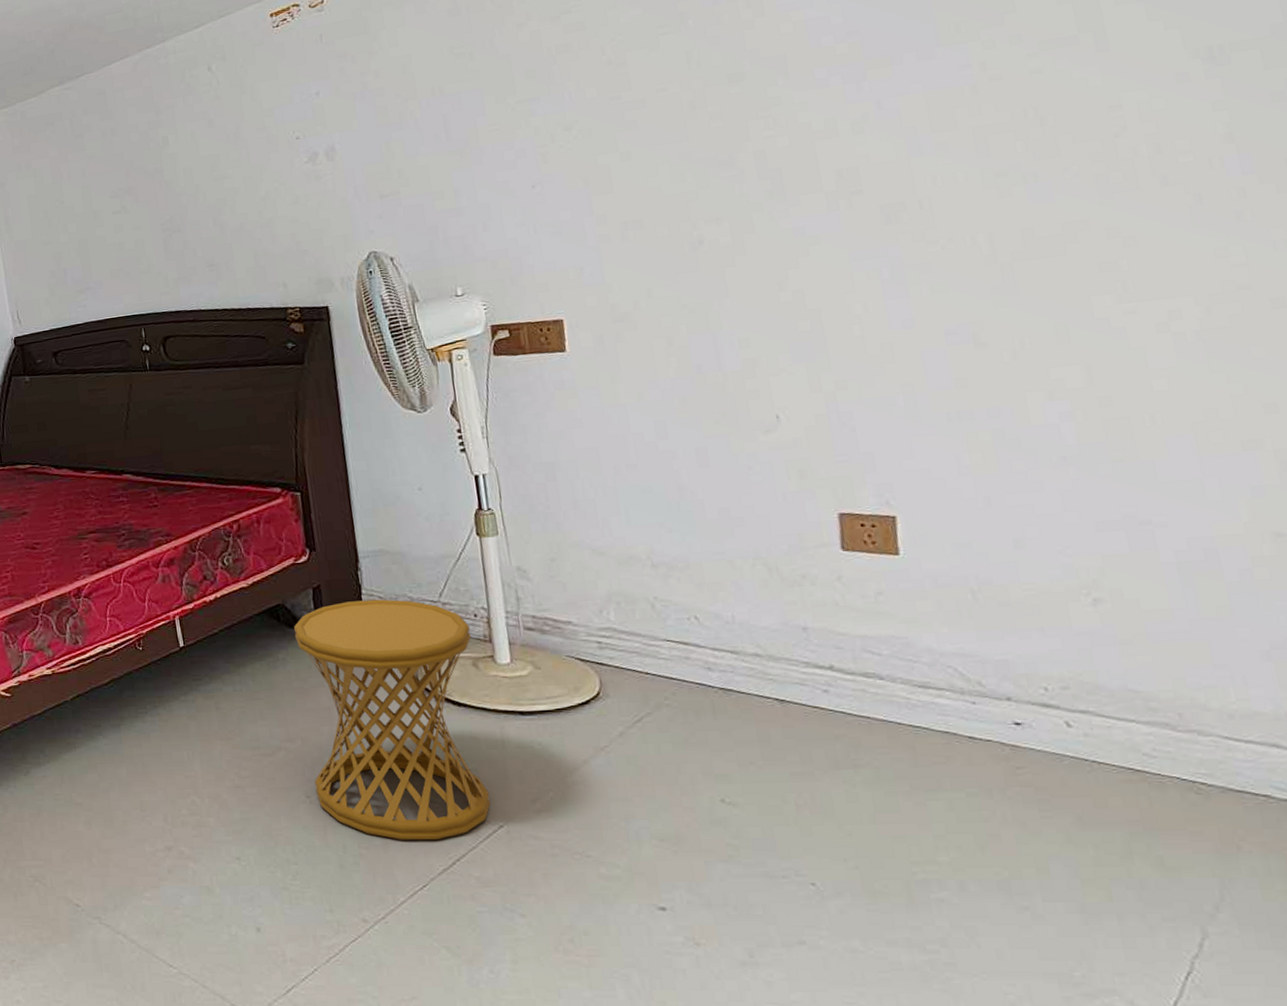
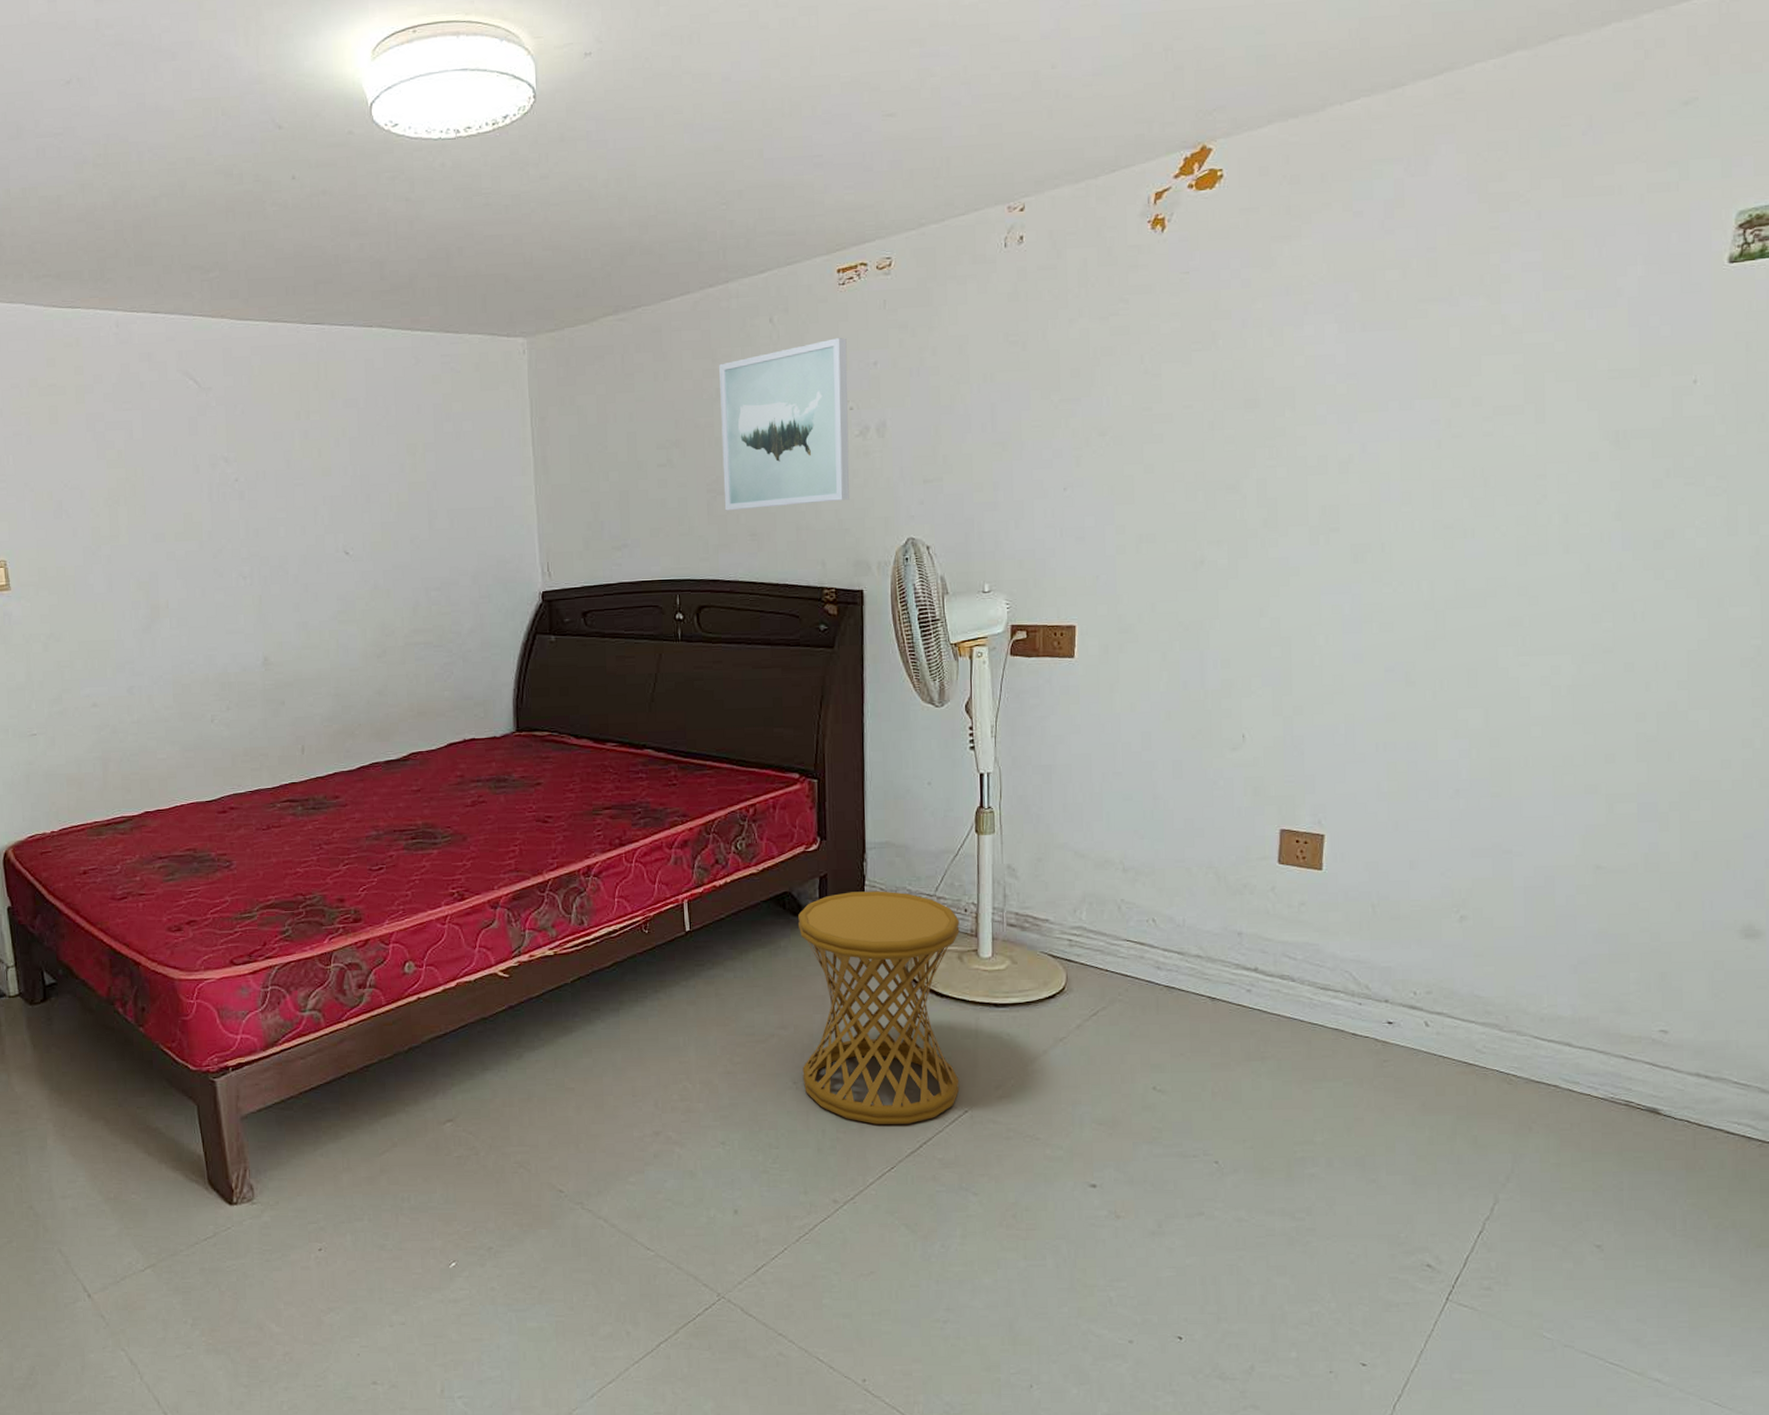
wall art: none [163,74,305,247] -> present [719,338,850,511]

